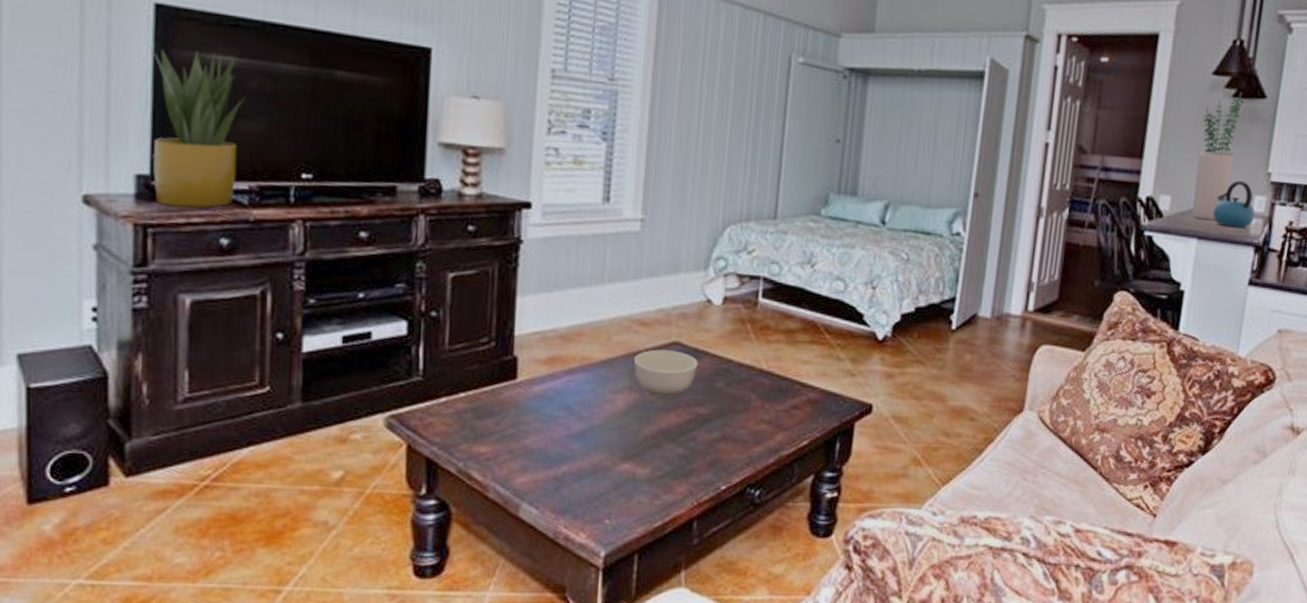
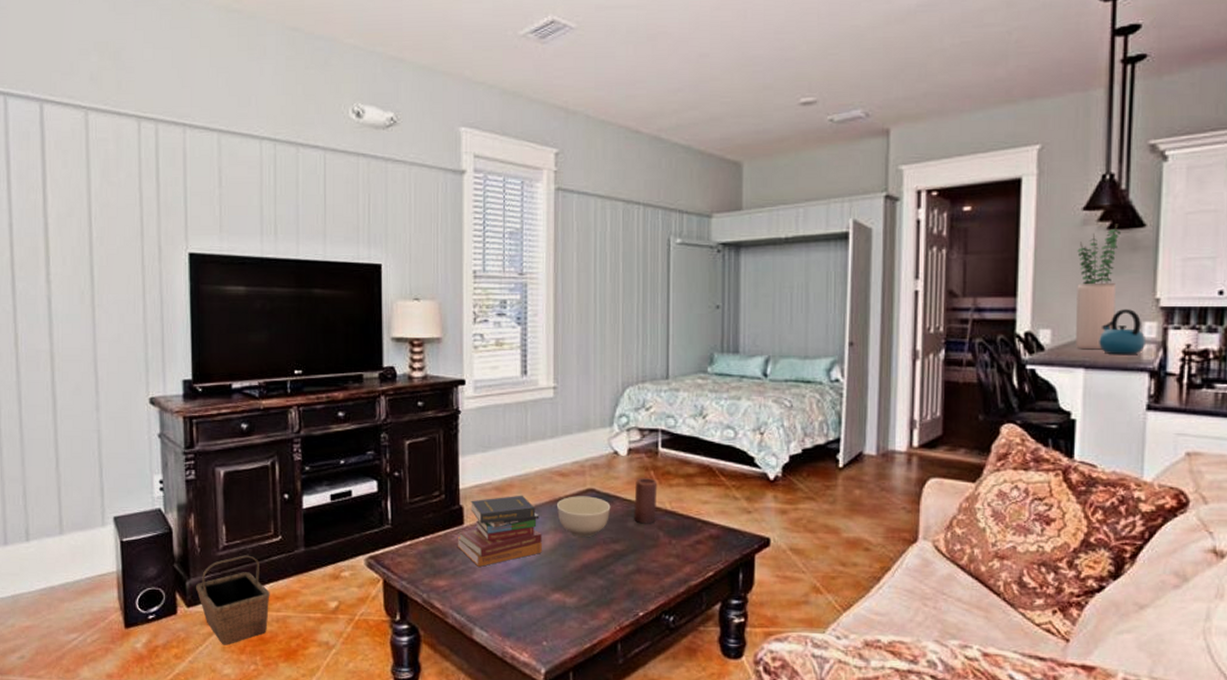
basket: none [140,410,249,527] -> present [196,555,270,645]
planter: present [152,48,246,208] -> none [189,284,253,402]
books: none [506,345,614,430] -> present [457,495,542,567]
candle: none [724,331,754,385] -> present [634,478,658,524]

